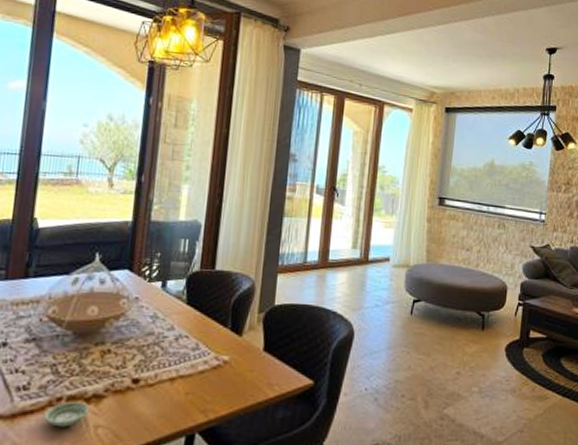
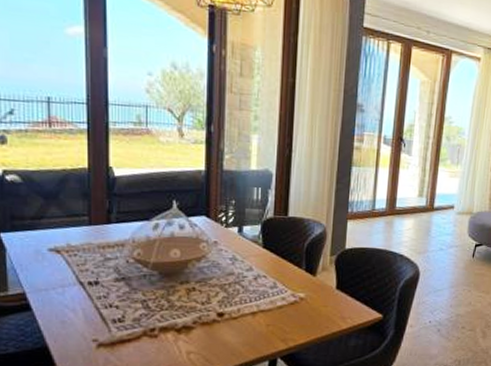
saucer: present [43,401,90,427] -> none [140,331,181,353]

